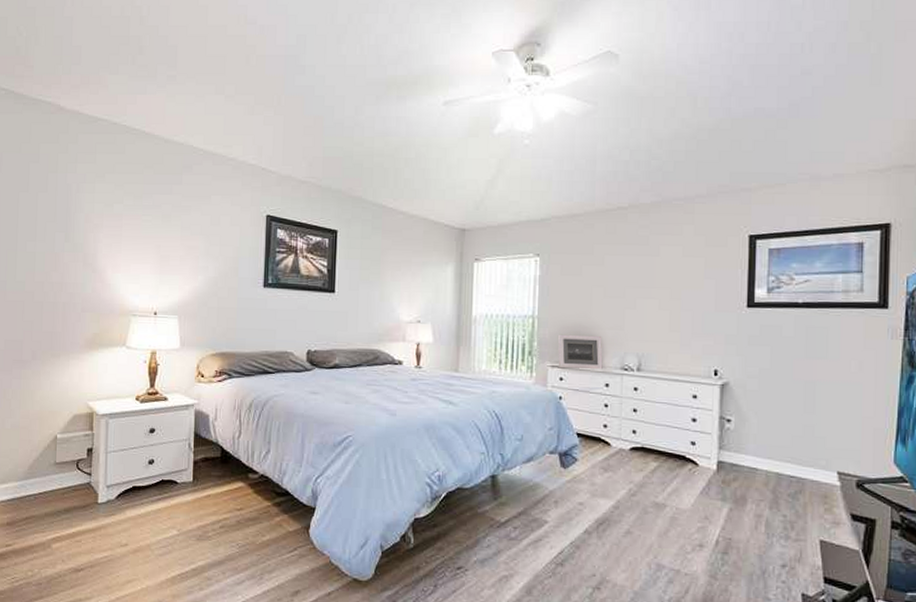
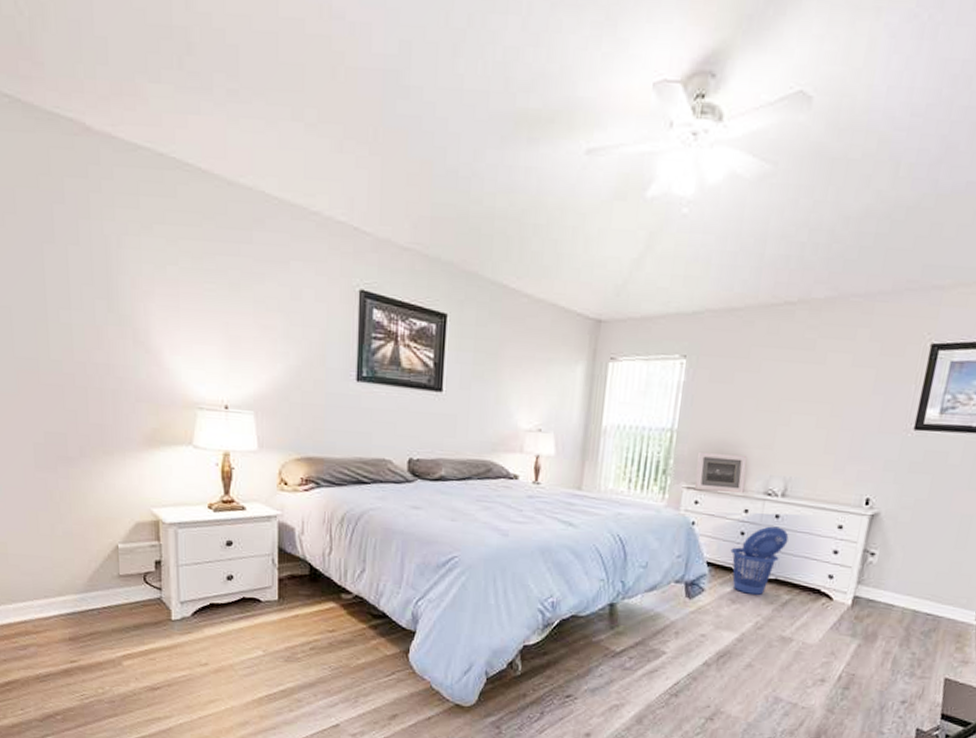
laundry basket: none [597,398,649,463] -> present [730,526,789,595]

